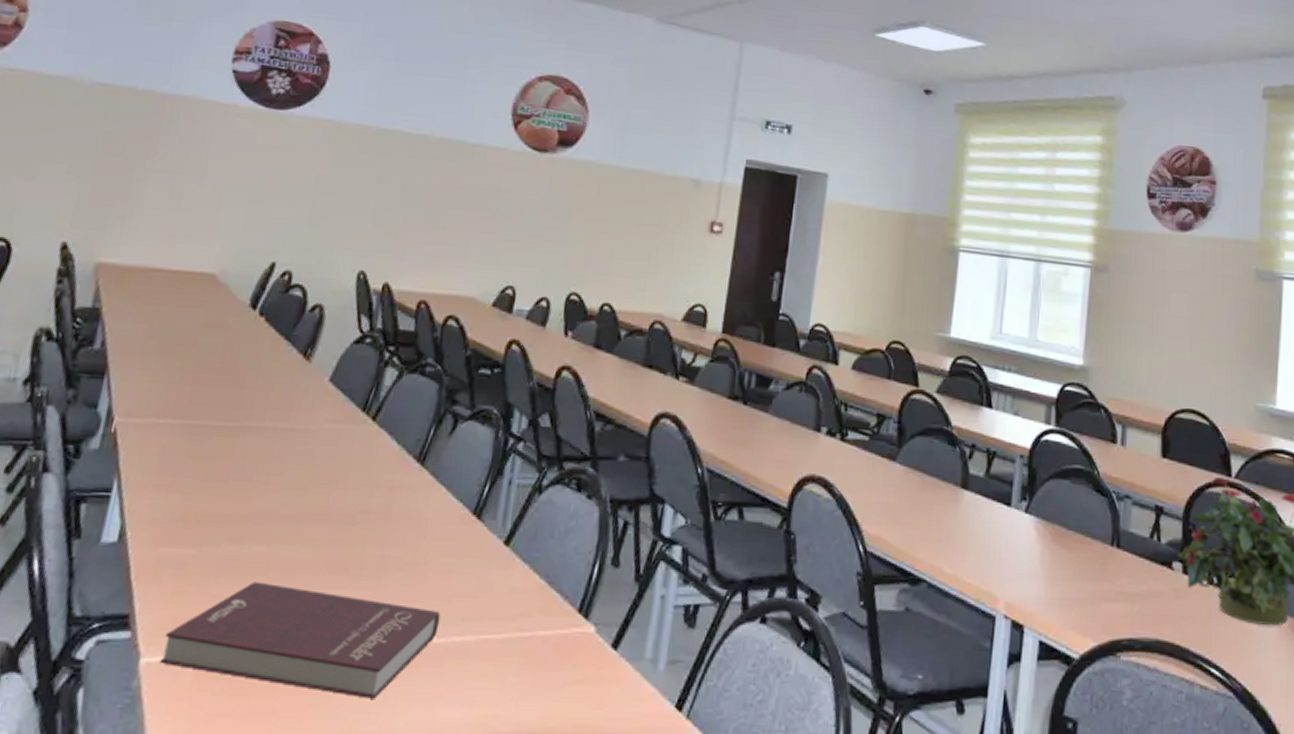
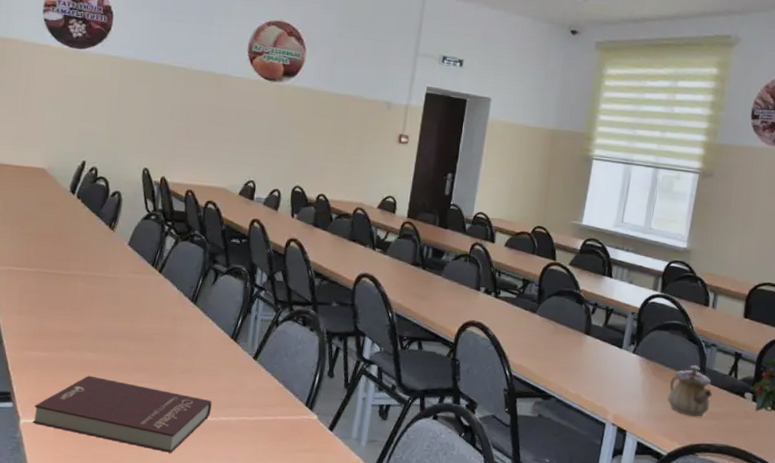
teapot: none [1074,525,1131,600] -> present [667,364,712,417]

